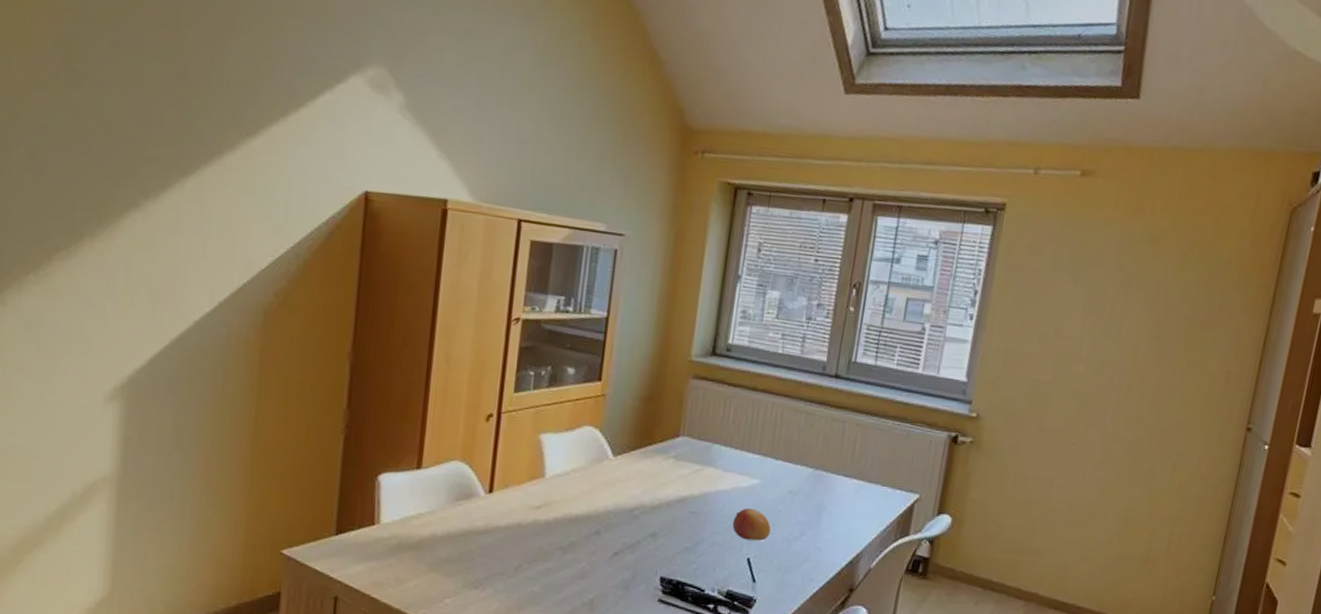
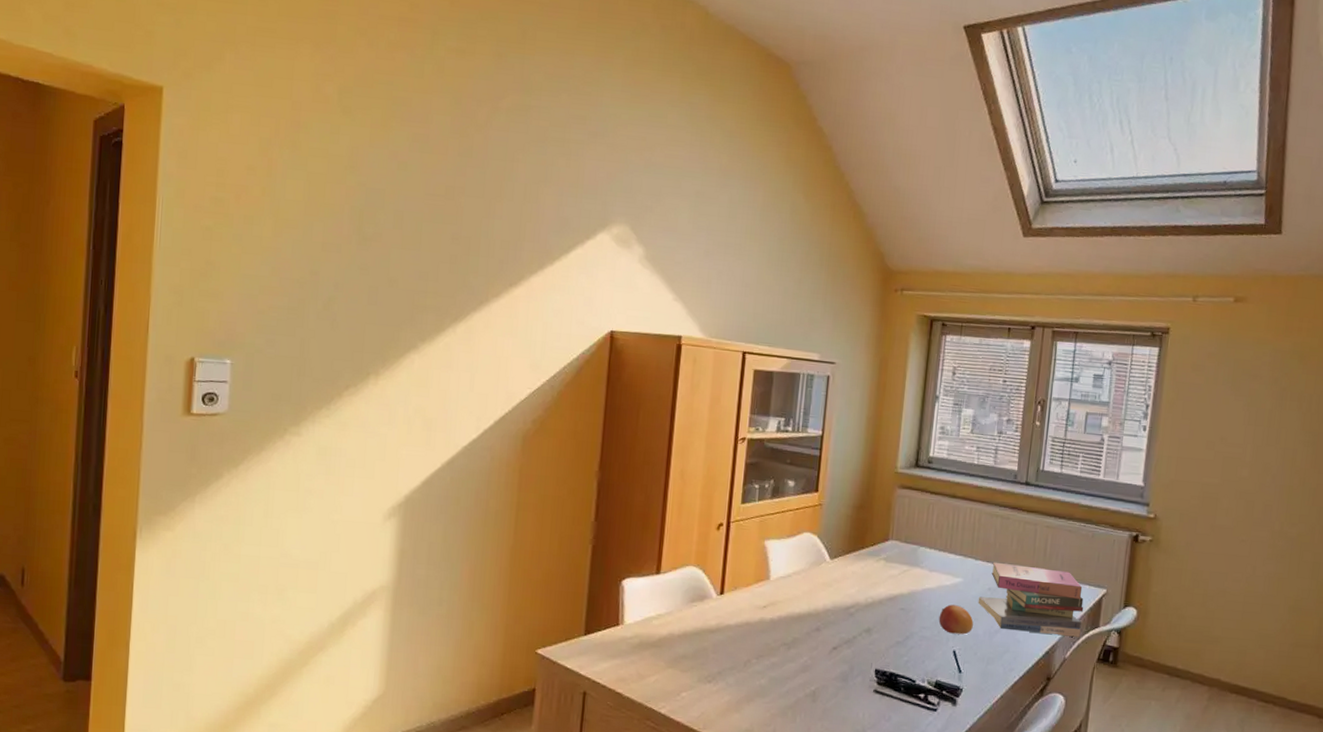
books: none [776,462,894,546] -> present [978,562,1084,637]

